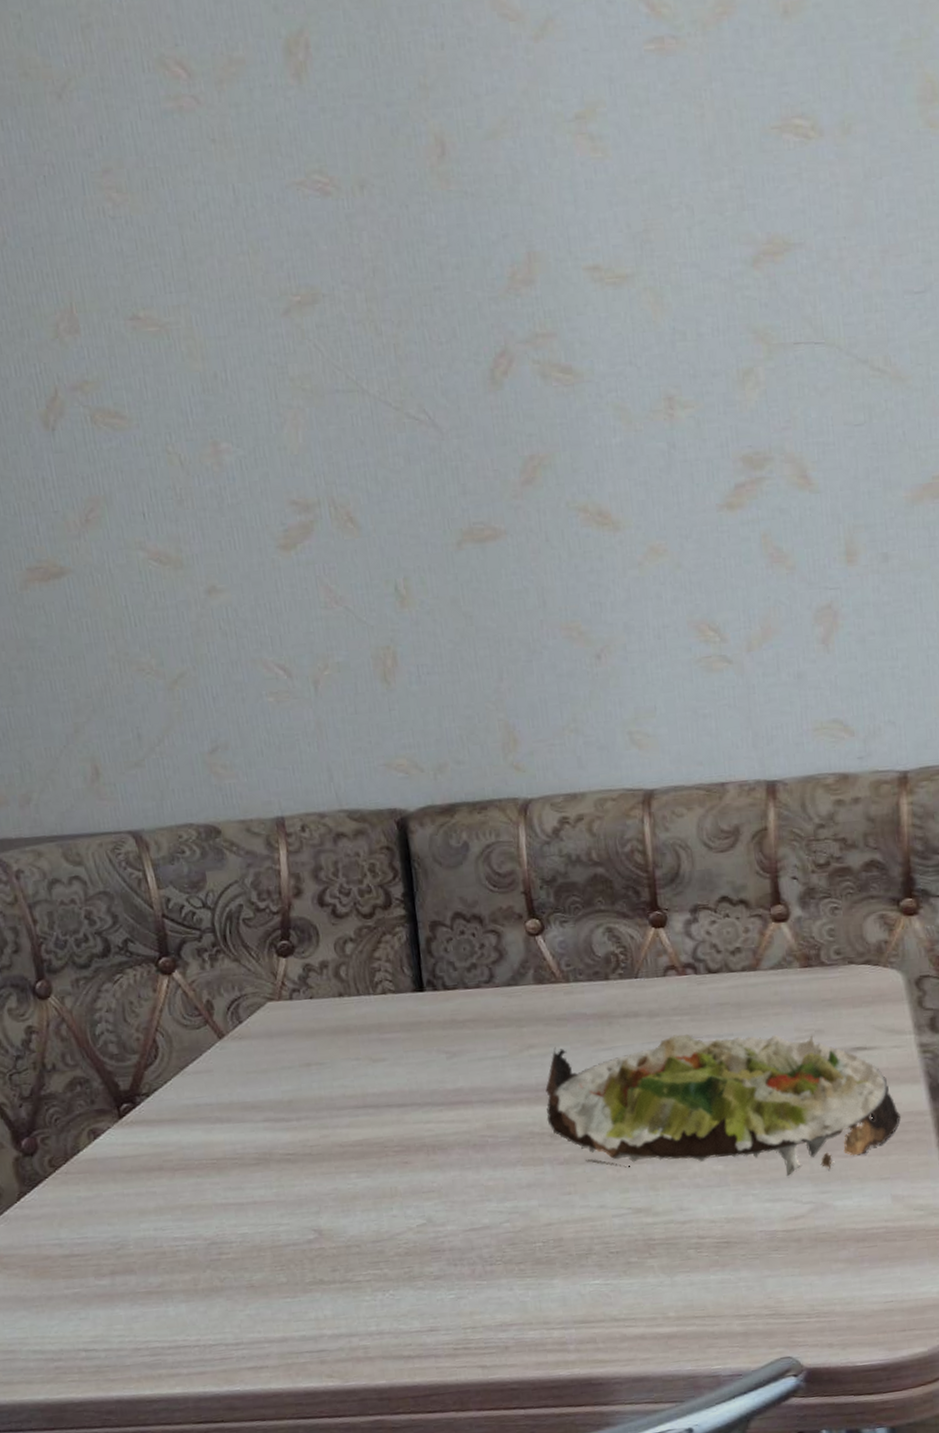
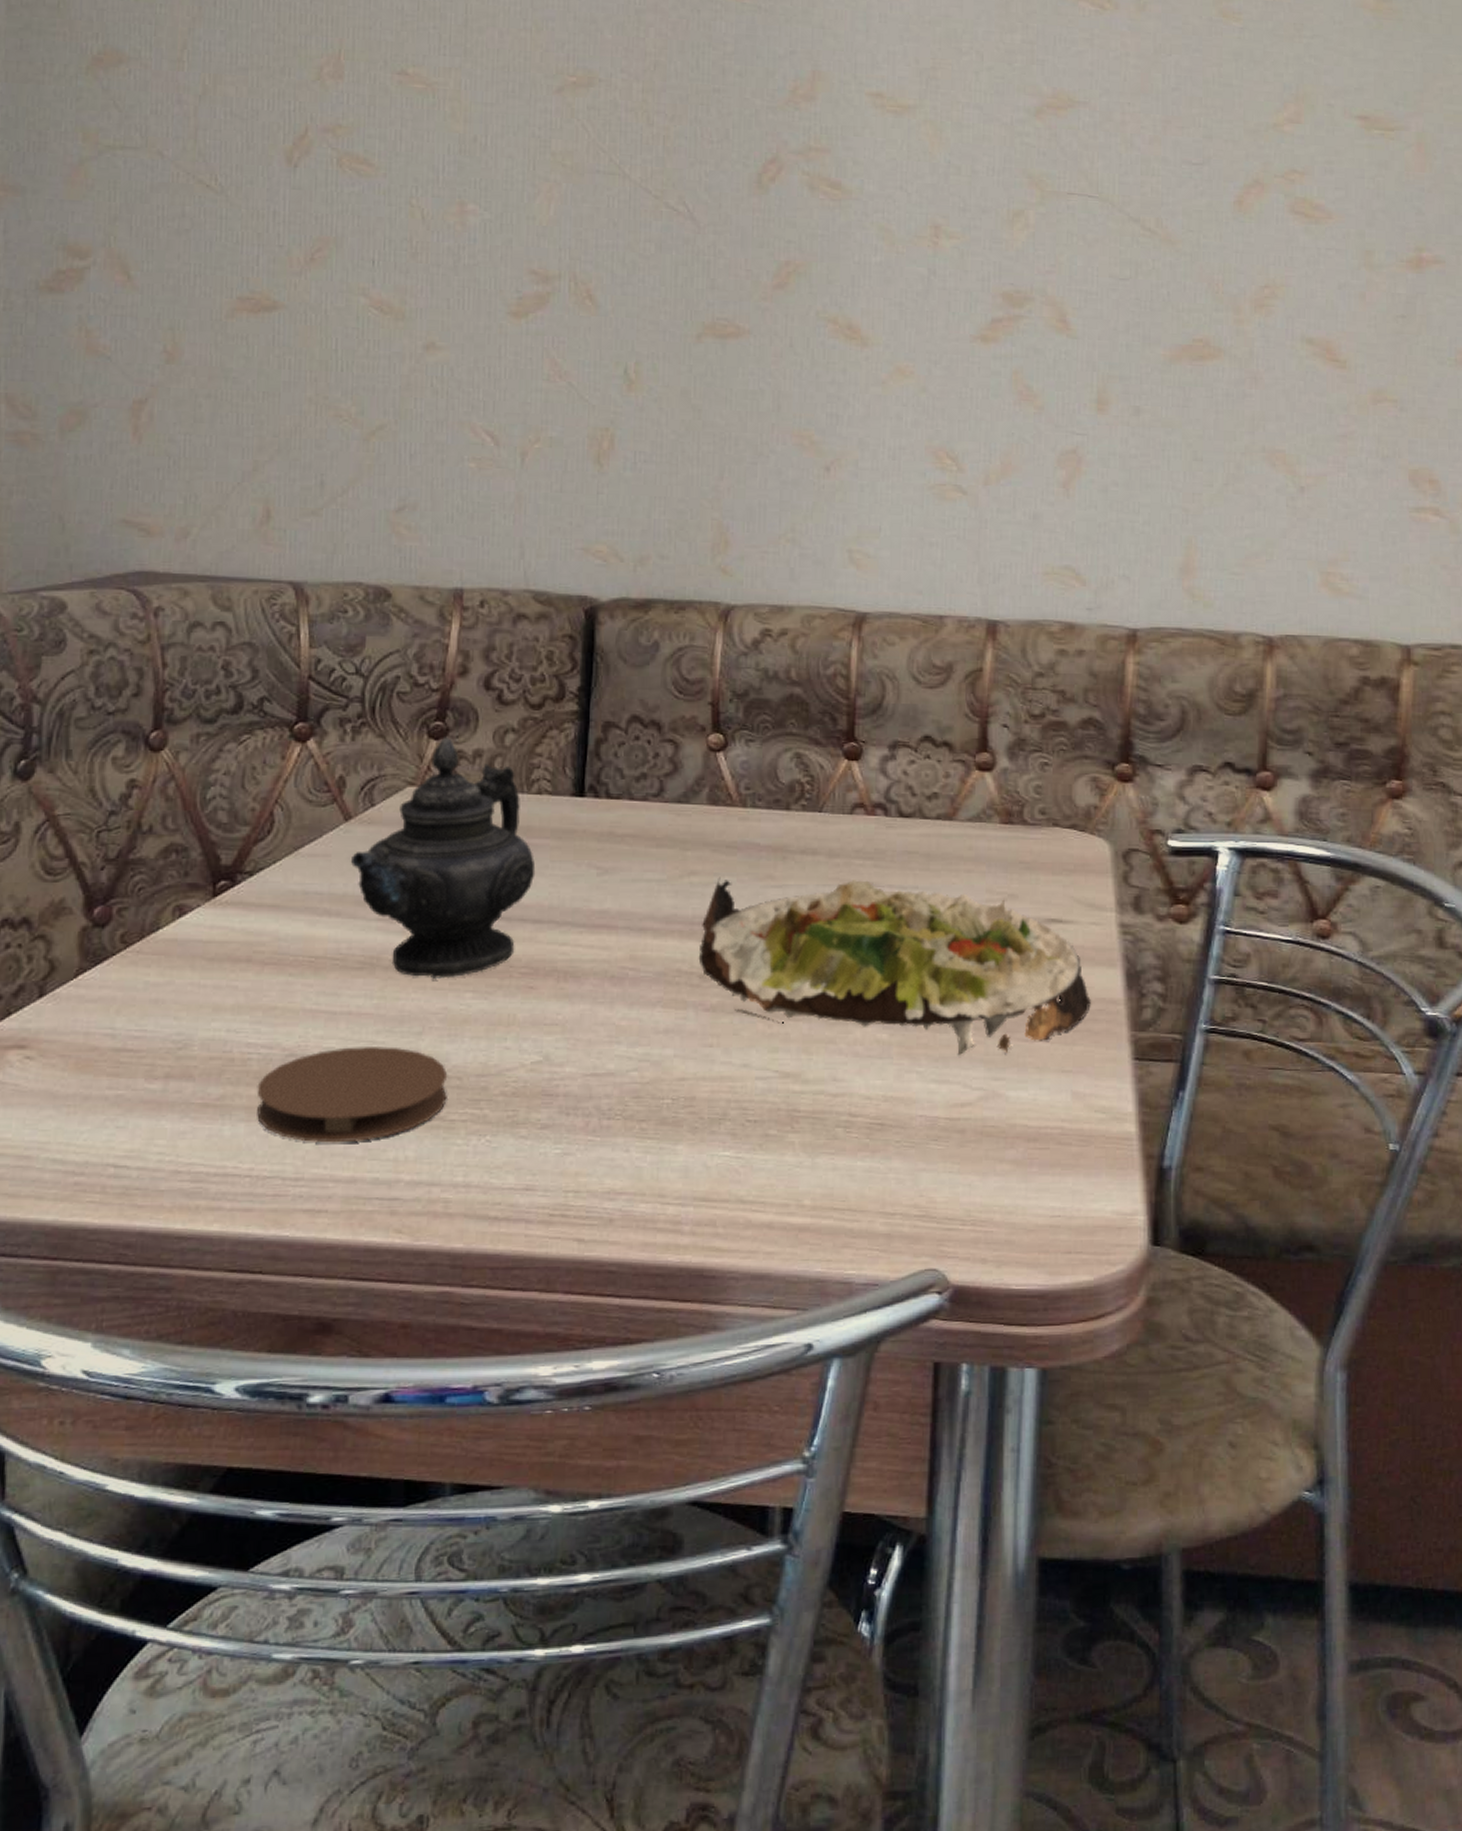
coaster: none [189,1226,351,1313] -> present [257,1047,448,1143]
teapot: none [230,953,393,1166] -> present [350,737,536,979]

